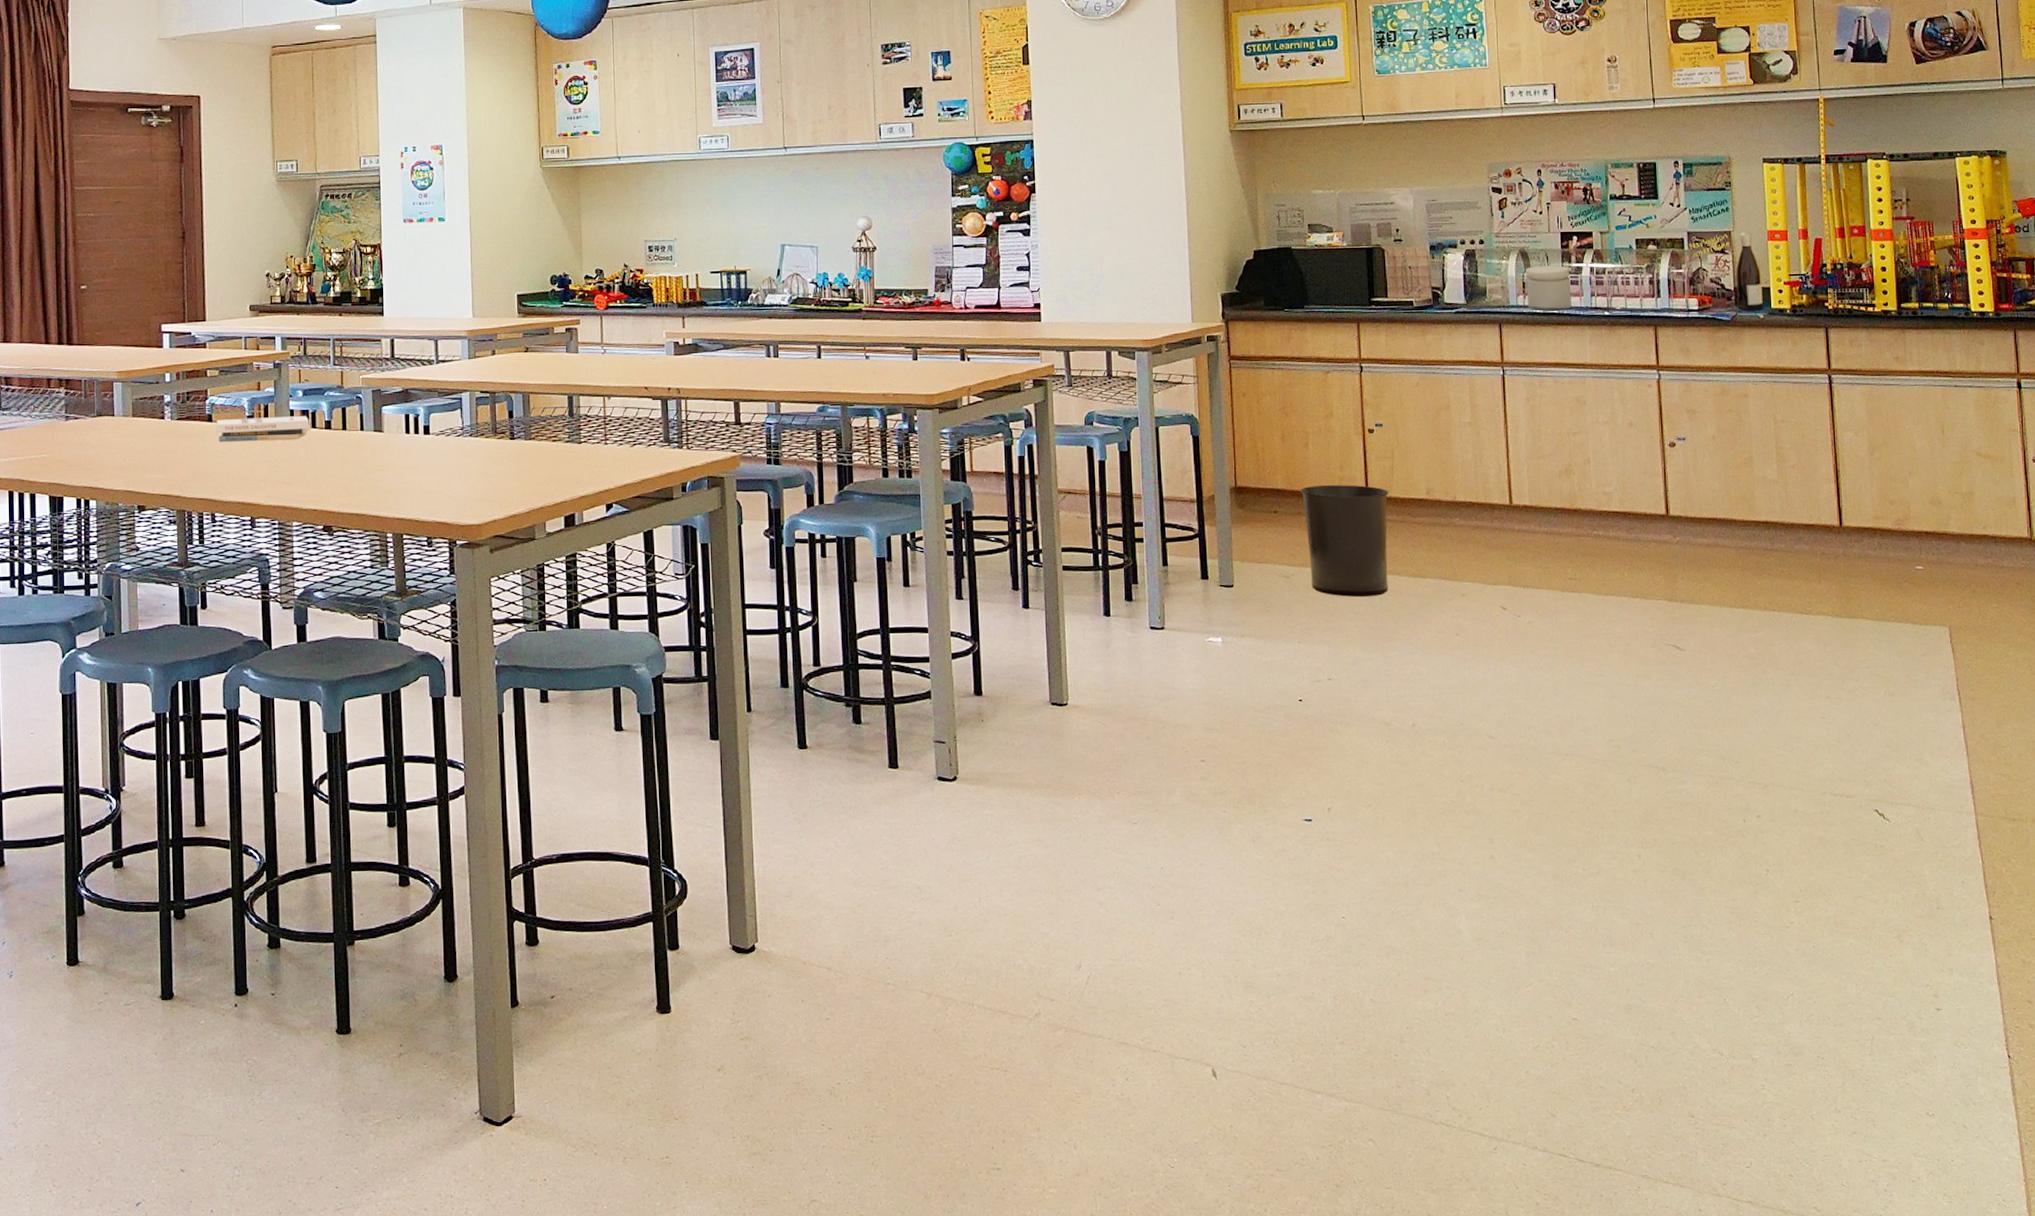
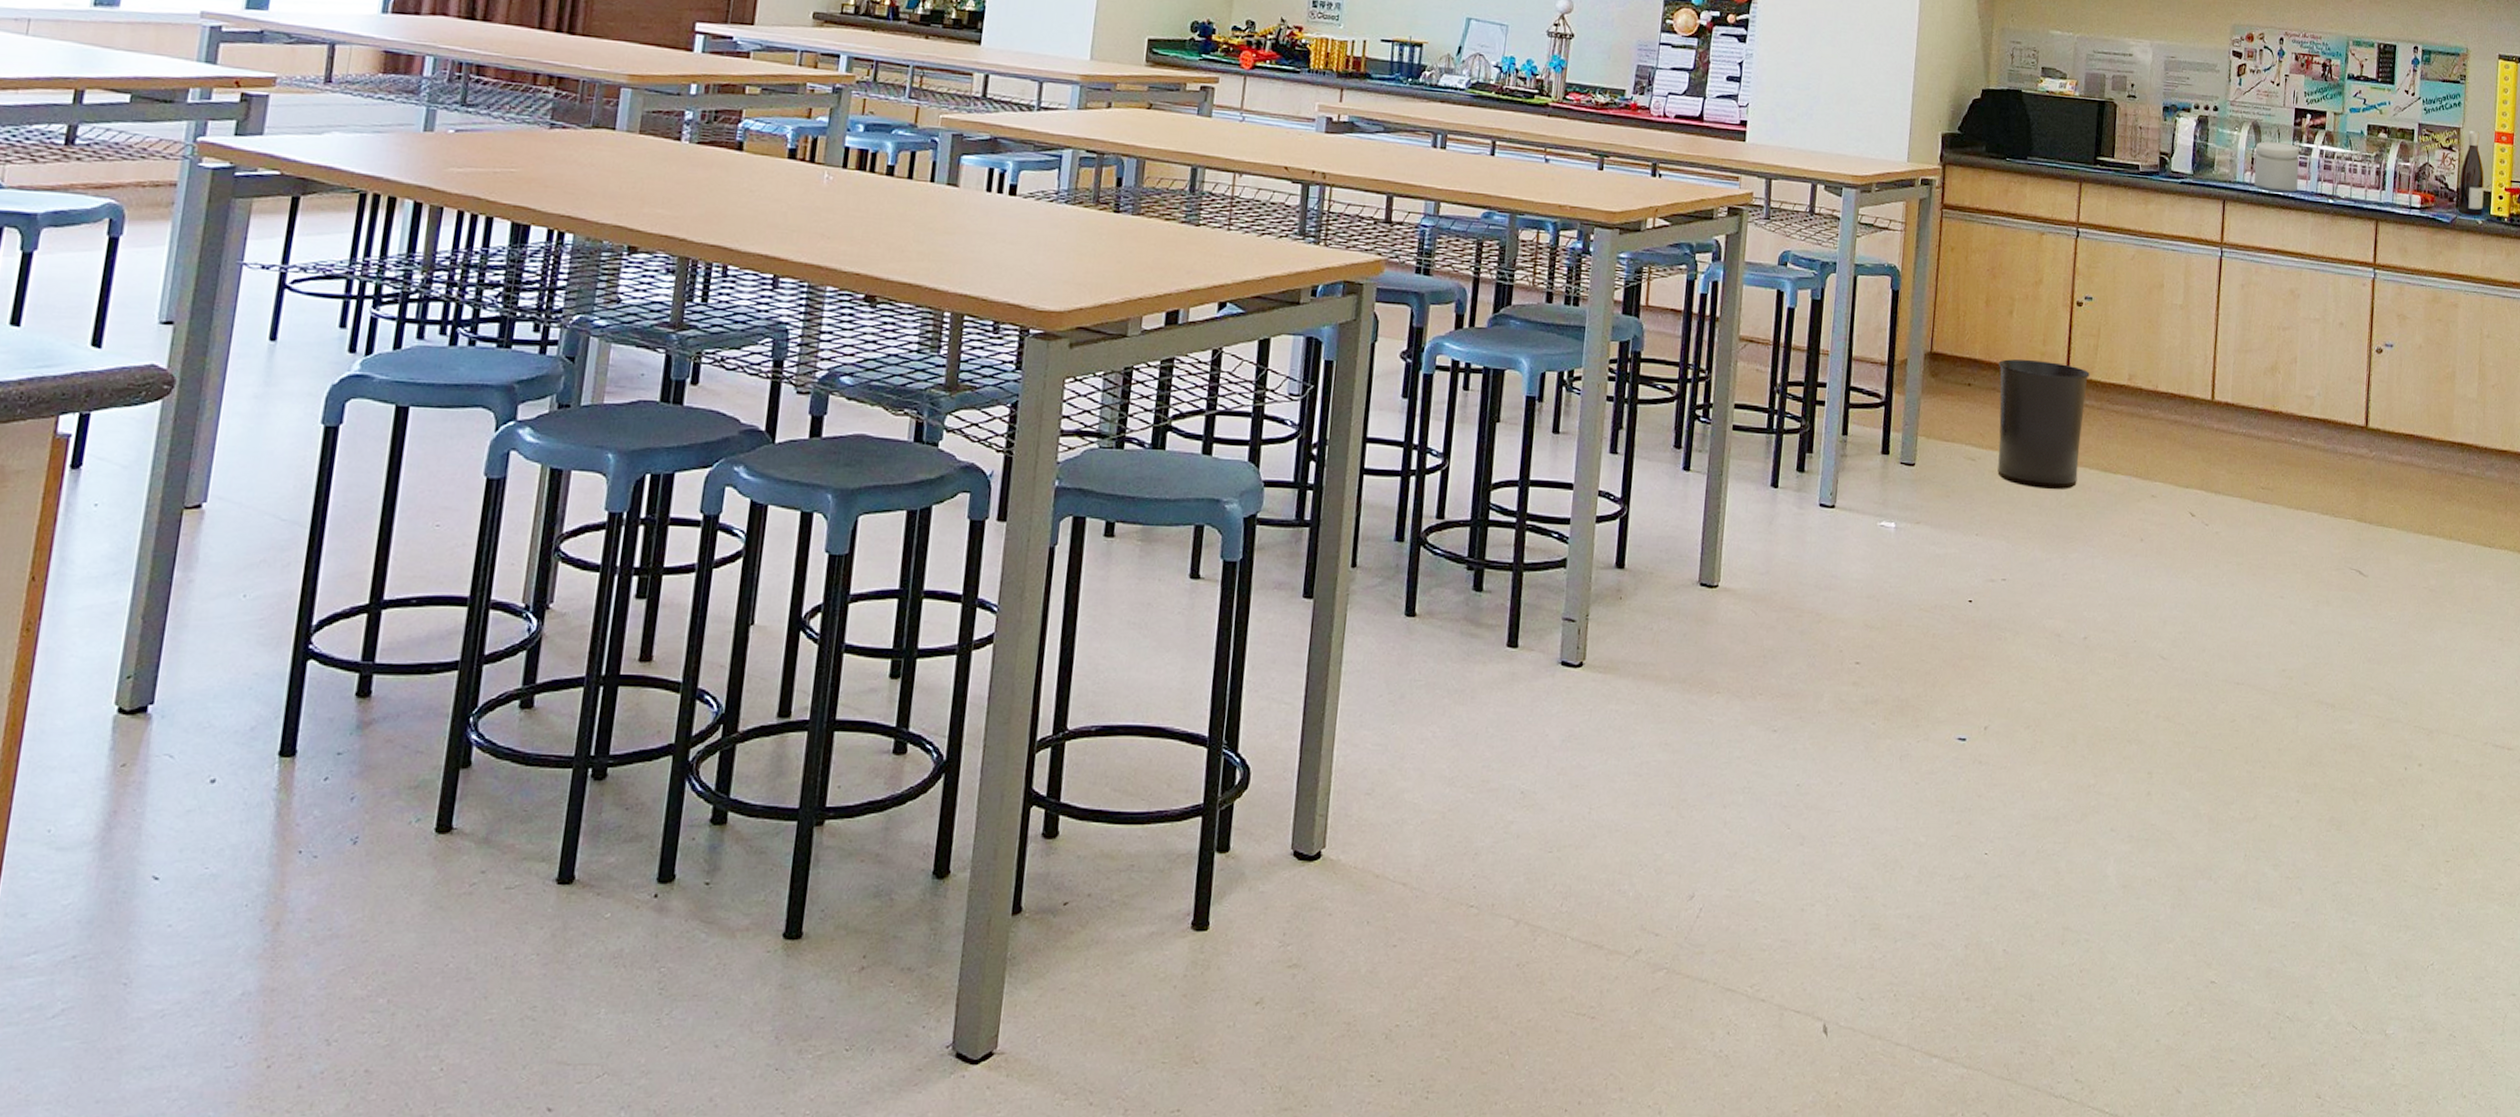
books: present [216,416,312,443] -> none [746,149,870,186]

